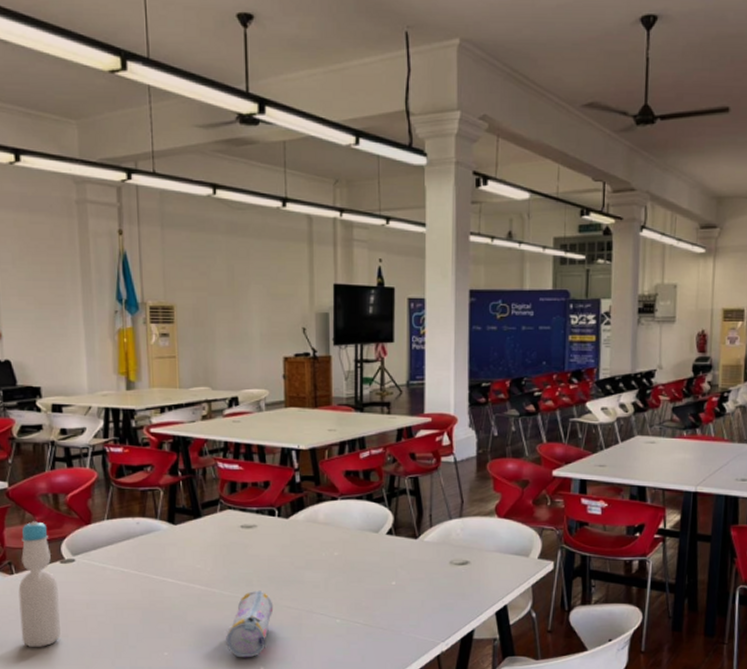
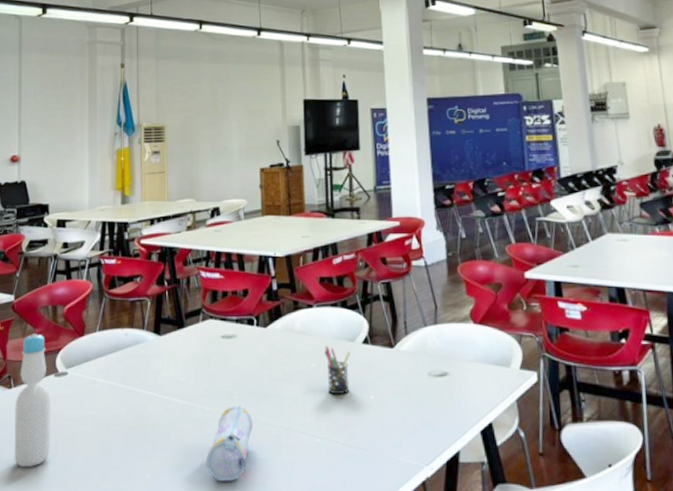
pen holder: none [347,536,374,581] -> present [323,345,351,395]

